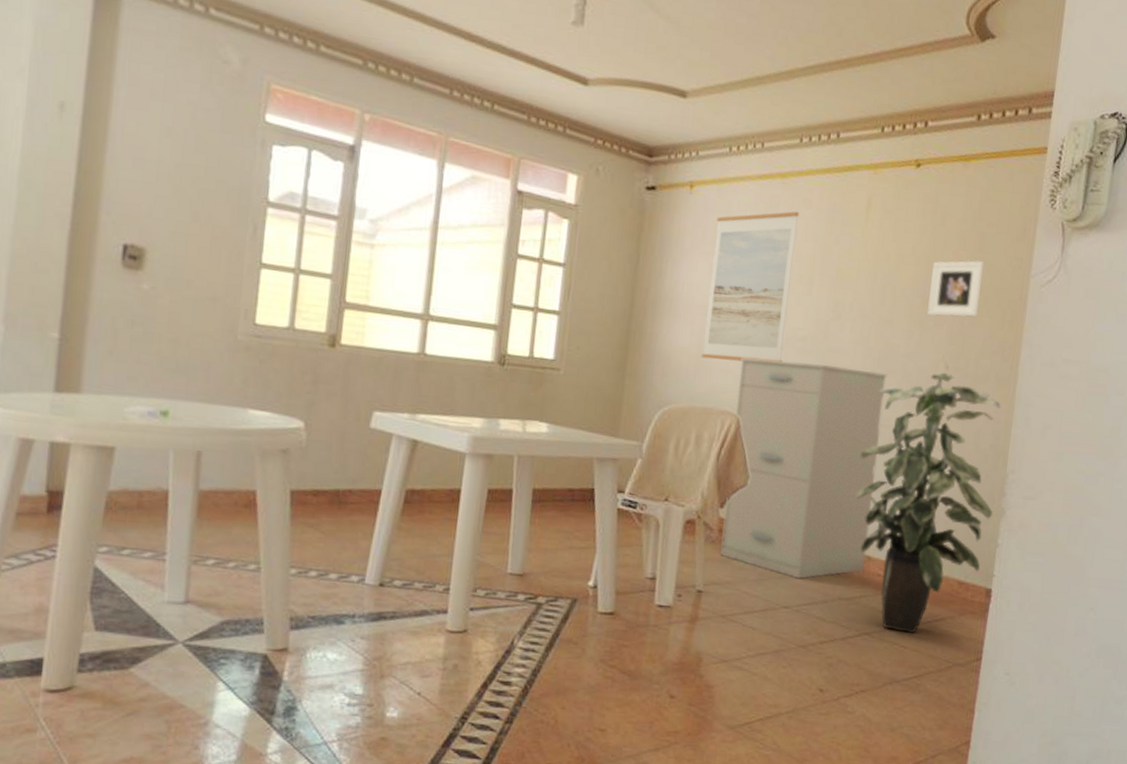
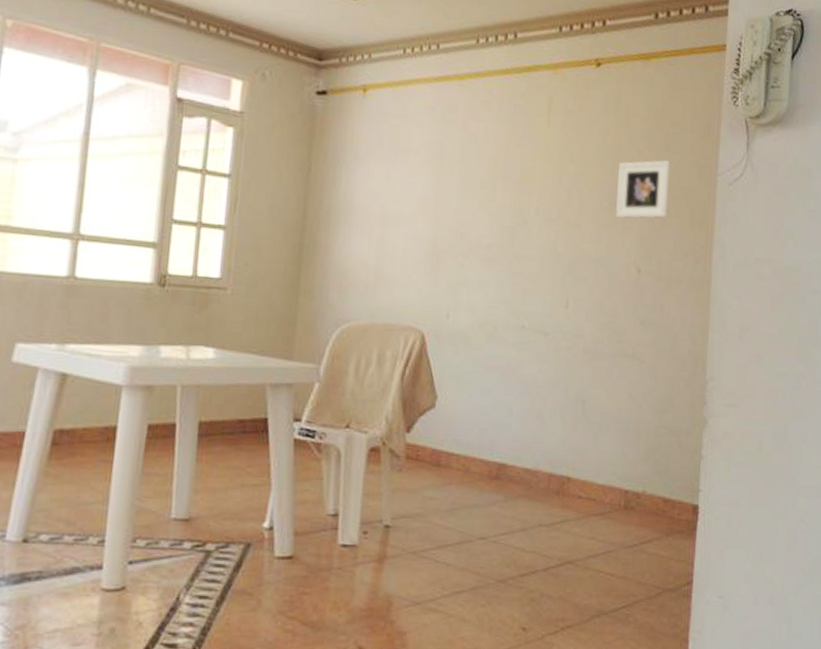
wall art: present [701,211,799,363] -> none [381,114,479,273]
filing cabinet: present [720,357,888,579] -> none [408,268,578,506]
indoor plant: present [853,372,1001,634] -> none [549,276,696,560]

